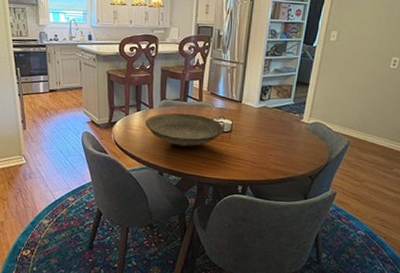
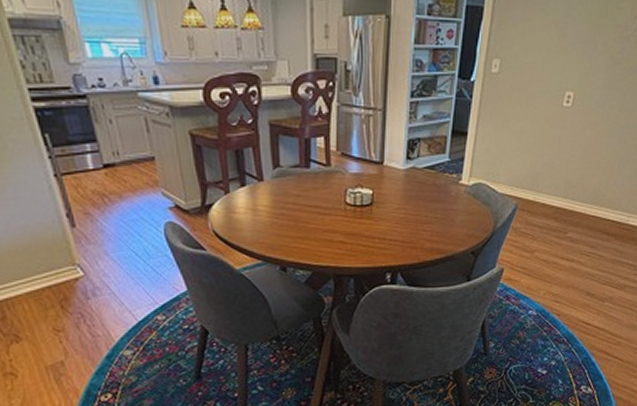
decorative bowl: present [145,112,224,148] -> none [254,184,363,232]

